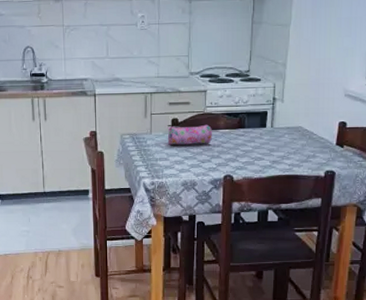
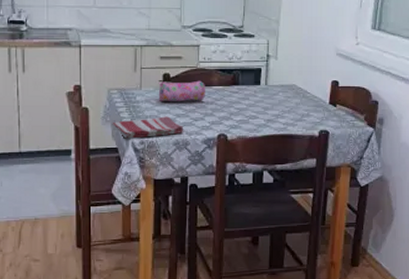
dish towel: none [125,159,192,180] -> present [112,116,184,139]

